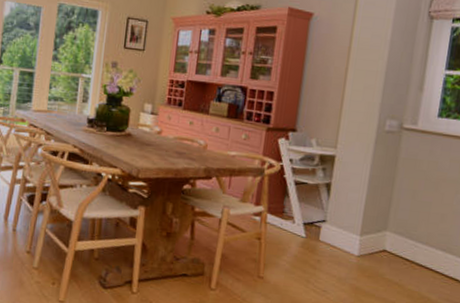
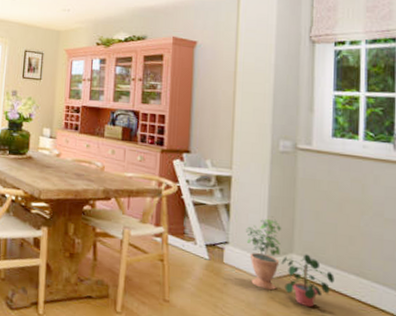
potted plant: none [343,195,378,266] -> present [245,216,281,291]
potted plant: none [374,231,423,281] -> present [281,254,335,308]

